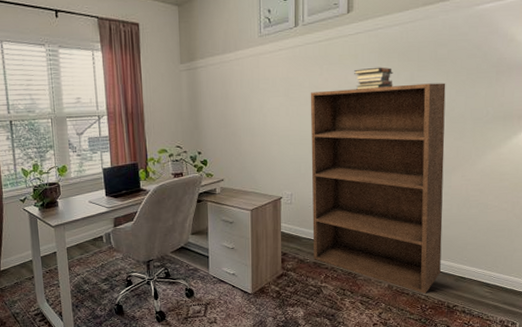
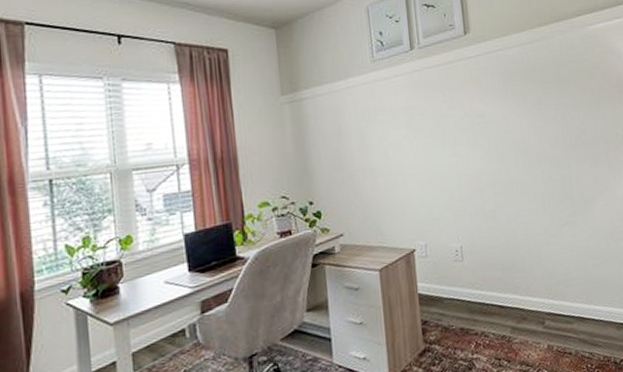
bookshelf: present [310,83,446,294] -> none [434,105,601,351]
book stack: present [354,67,394,90] -> none [479,90,521,117]

